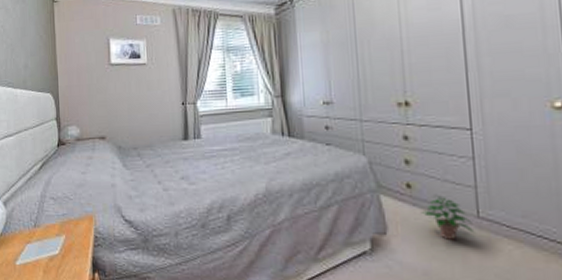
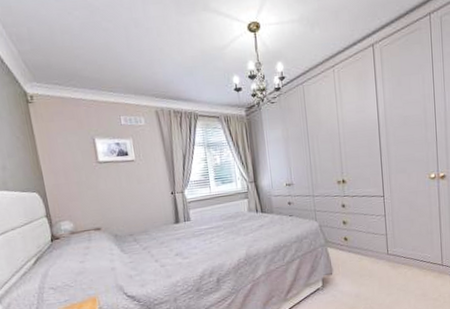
potted plant: present [421,195,475,240] -> none [353,243,386,272]

